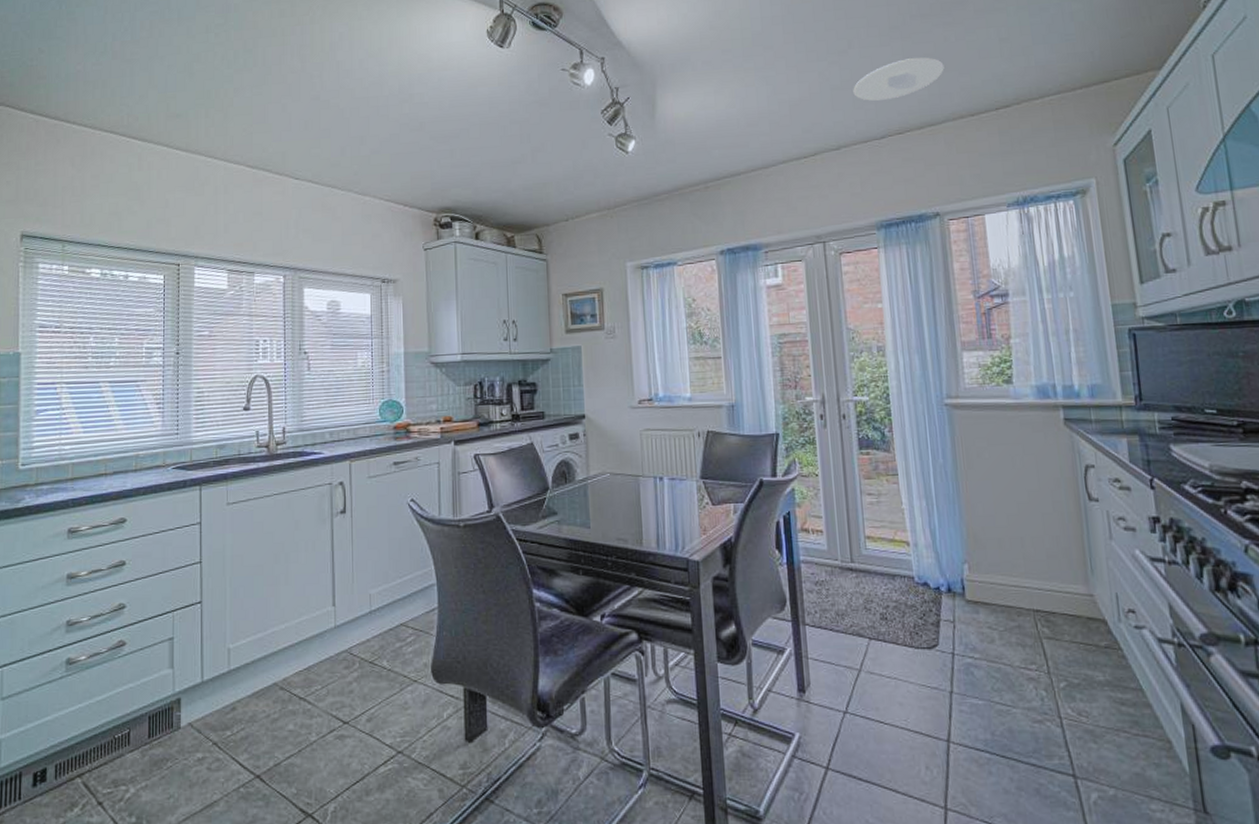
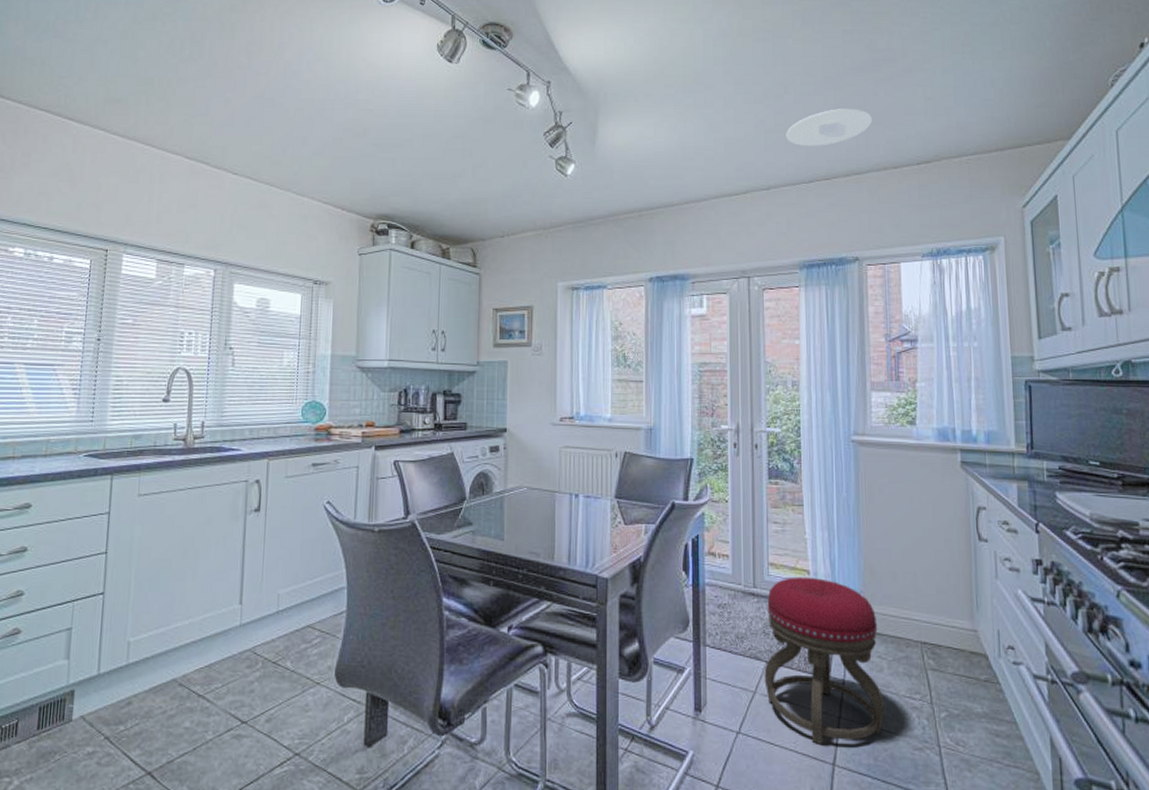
stool: none [866,548,1000,722] -> present [764,576,885,746]

